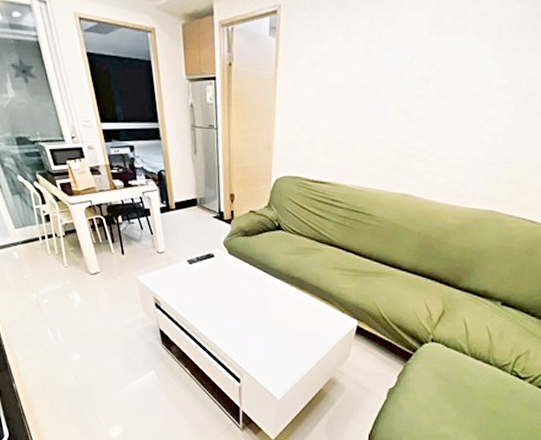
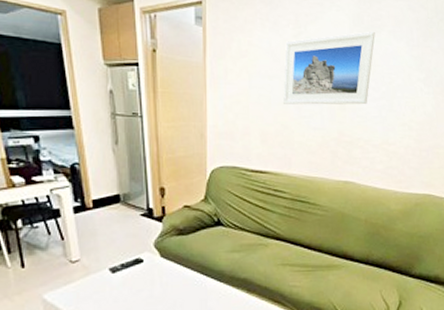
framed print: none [349,33,457,116] -> present [283,31,375,105]

